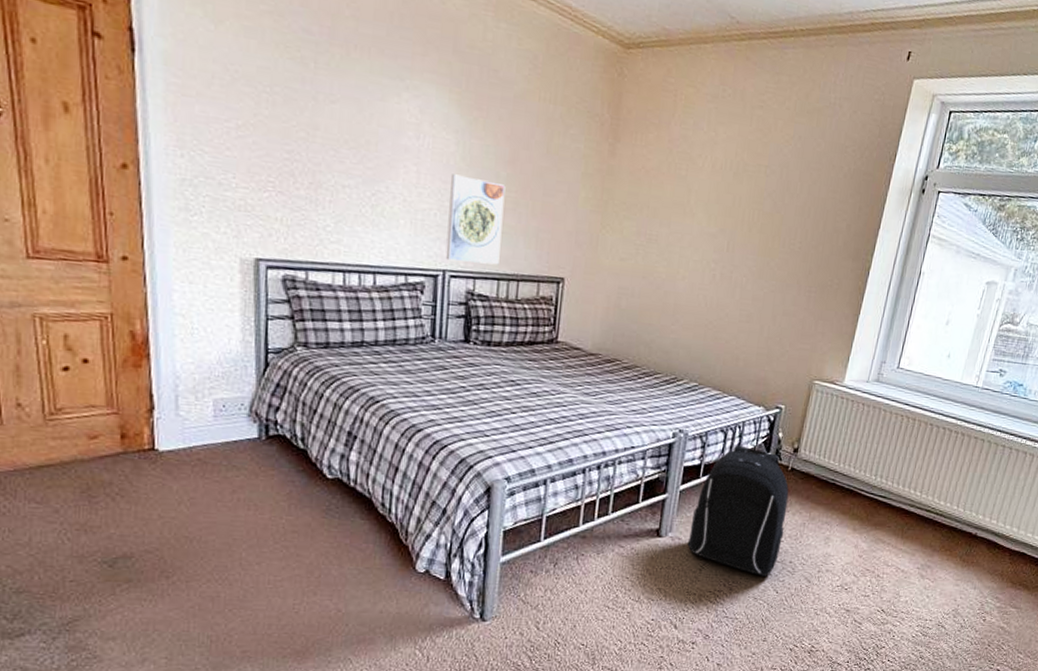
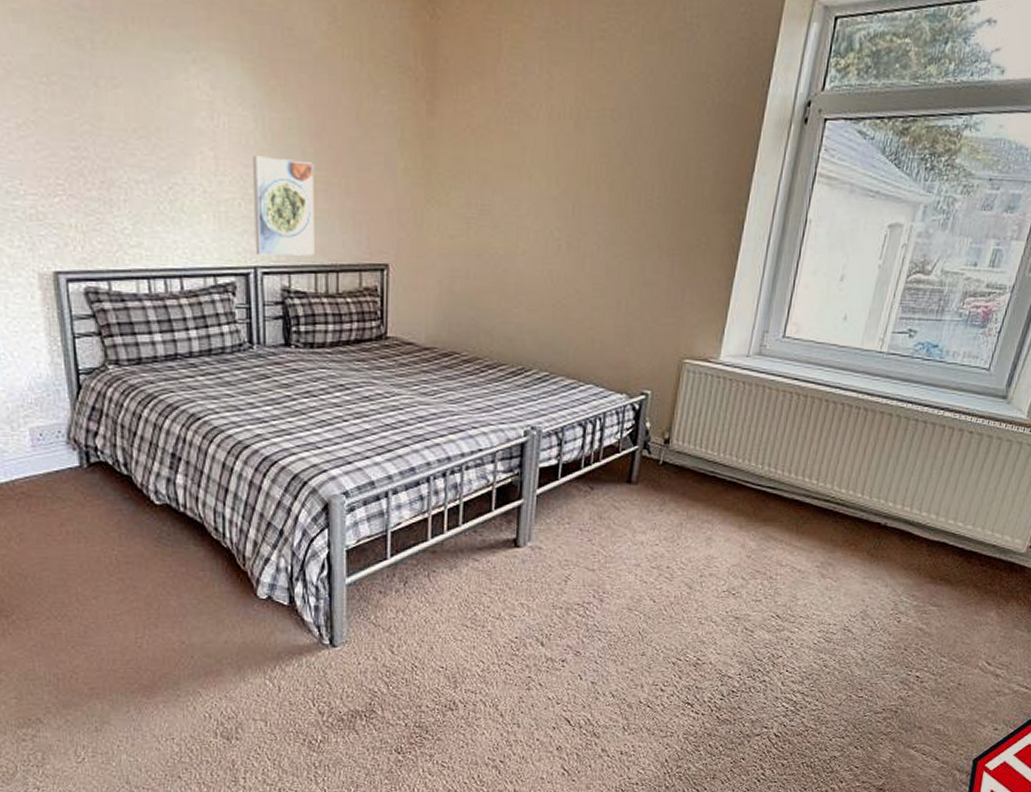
backpack: present [687,445,789,577] -> none [549,440,662,585]

